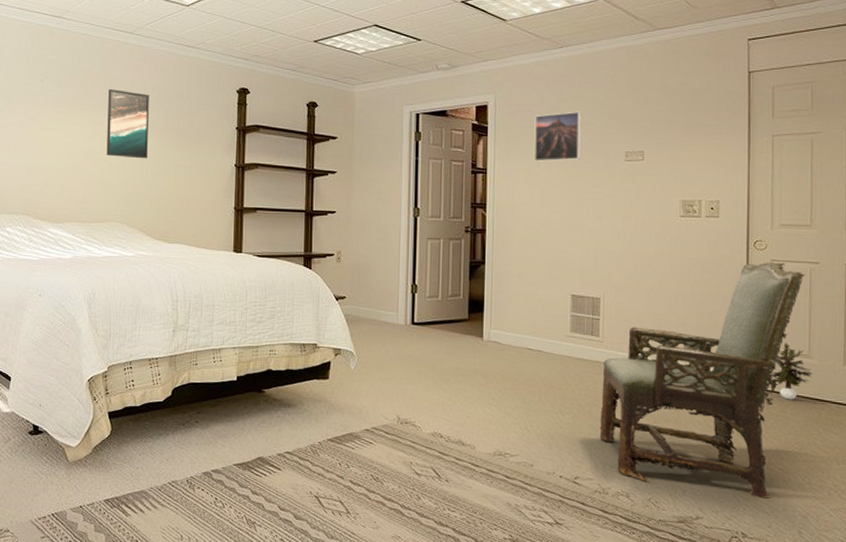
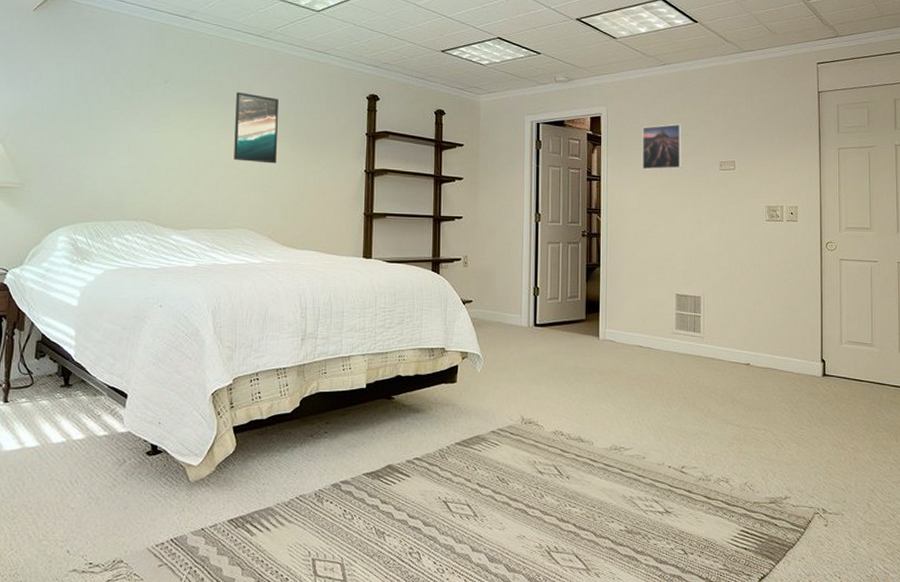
armchair: present [599,262,806,499] -> none [702,262,867,476]
potted plant: present [772,342,813,400] -> none [843,333,875,385]

